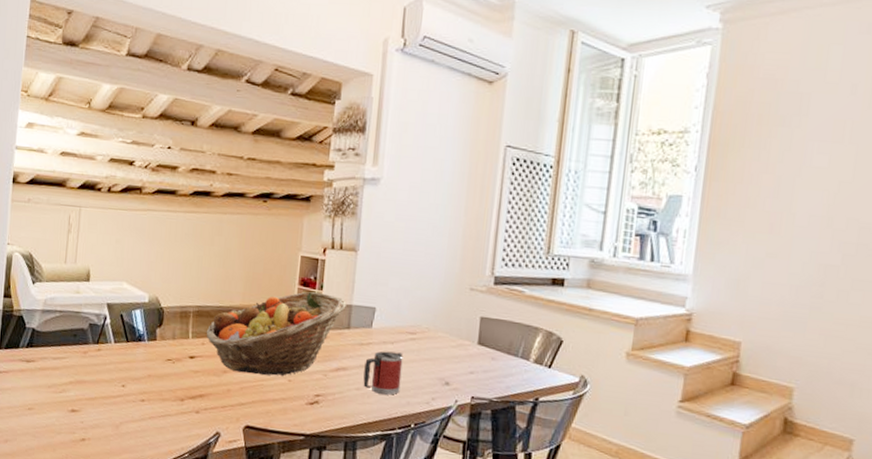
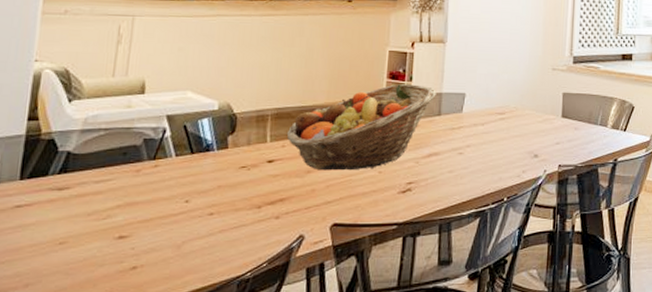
mug: present [363,351,404,395] -> none [455,133,494,173]

